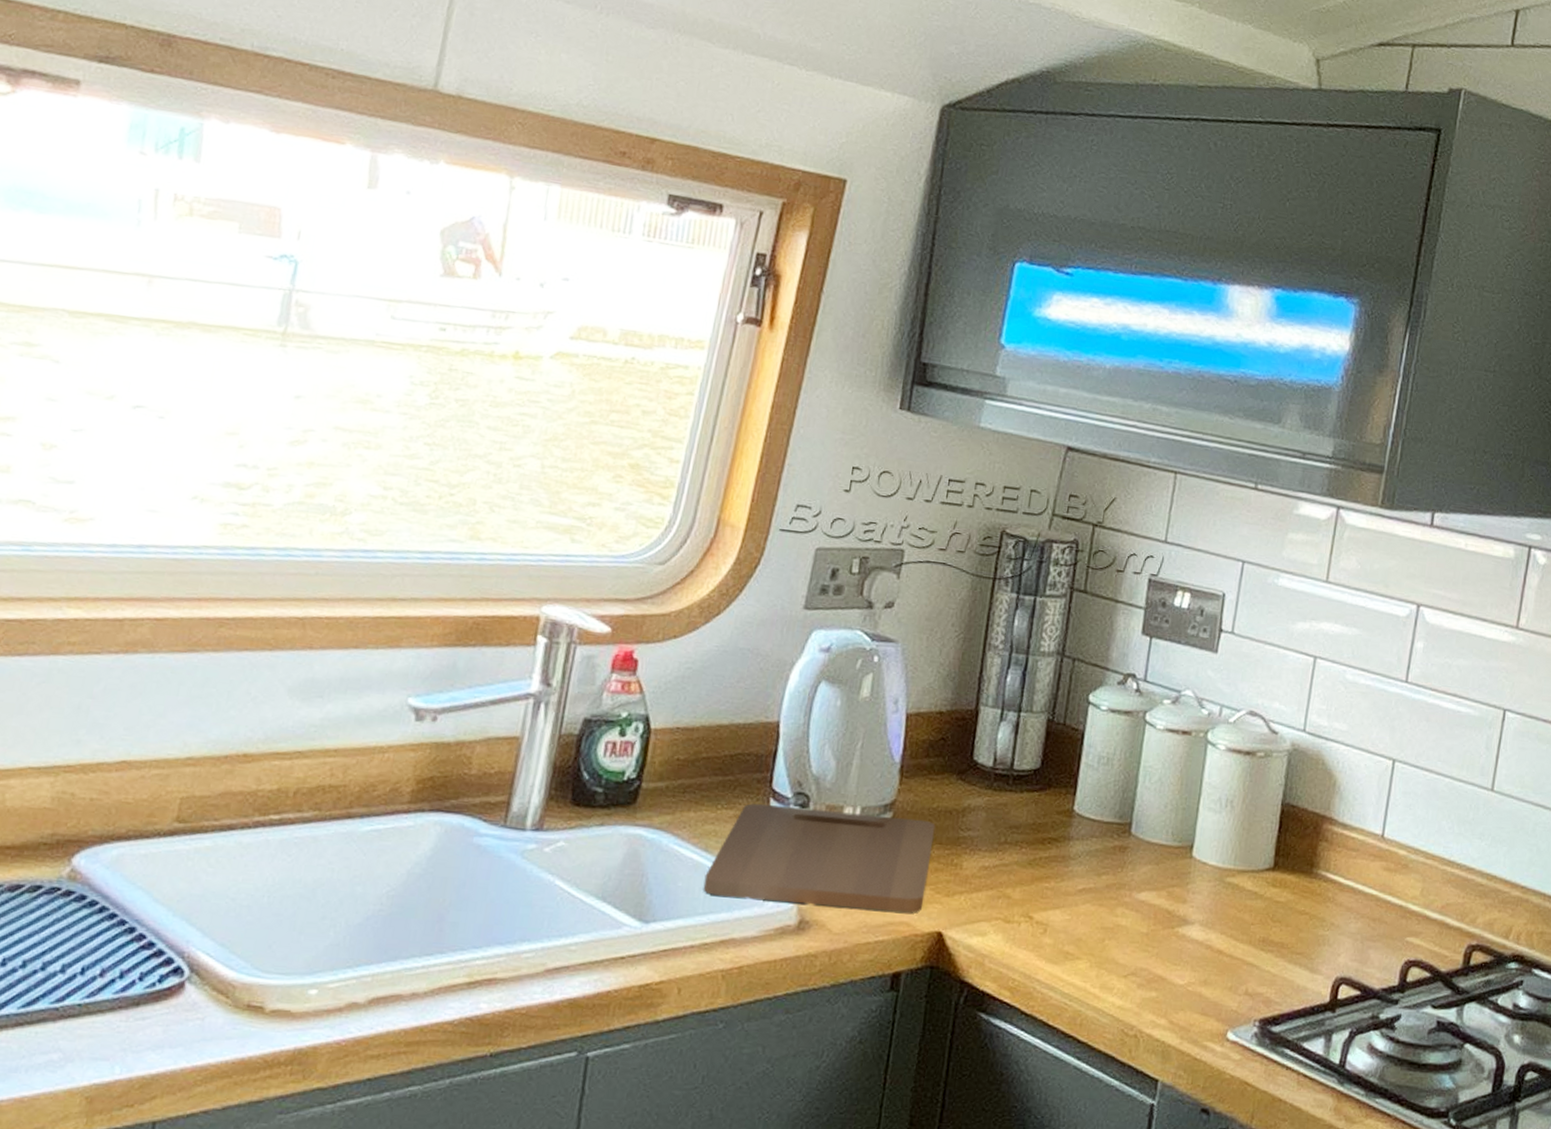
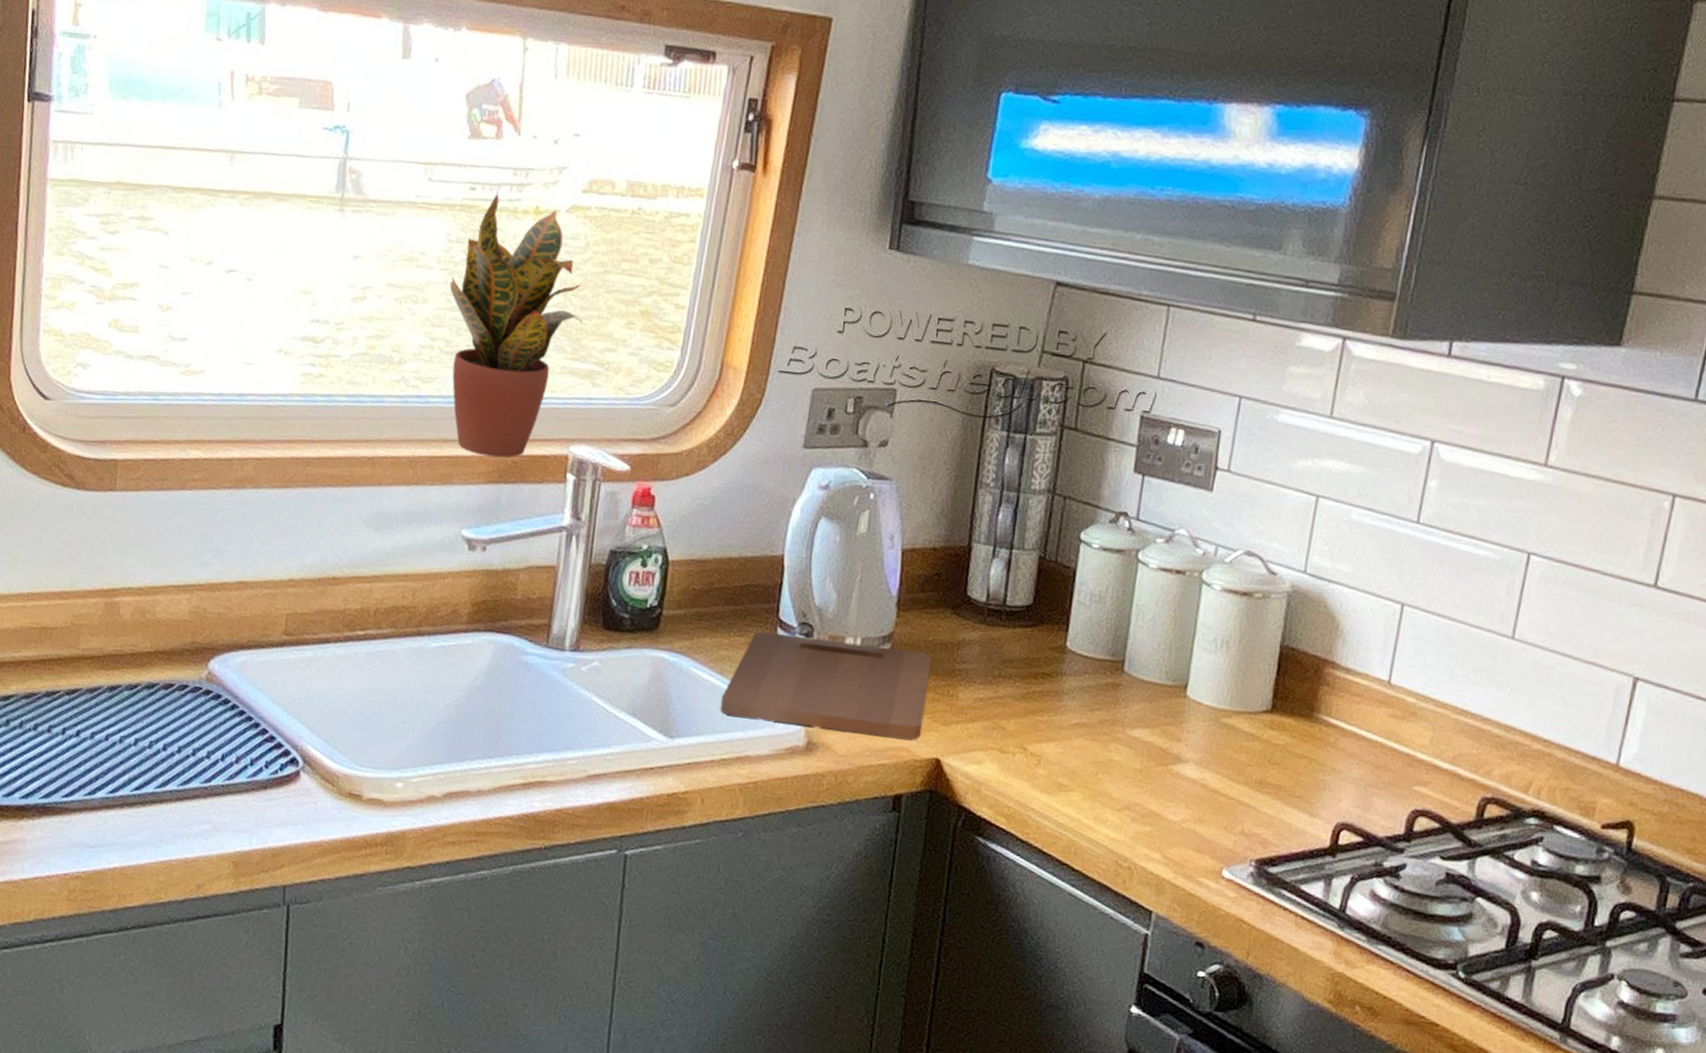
potted plant: none [406,334,565,619] -> present [449,192,584,458]

